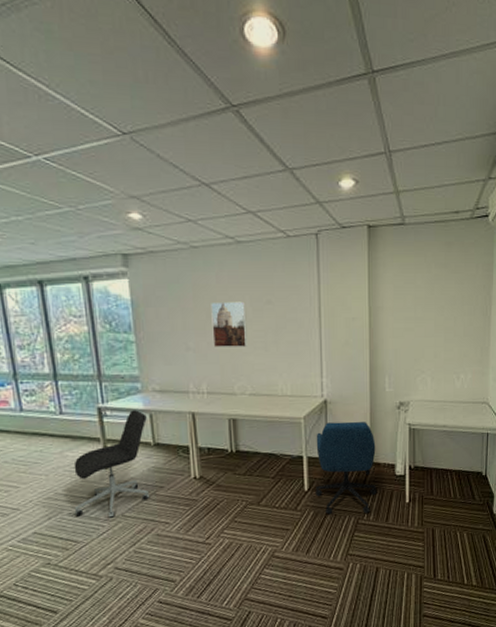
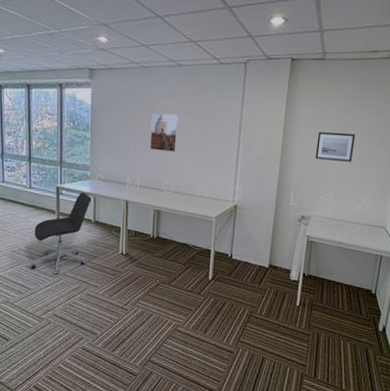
office chair: present [315,421,377,515] -> none [217,224,276,309]
wall art: none [406,304,447,337] -> present [315,132,356,162]

